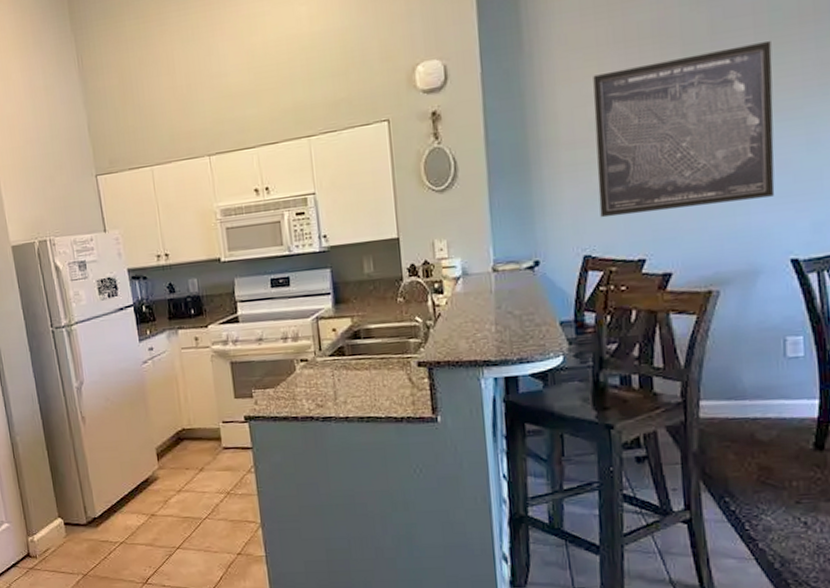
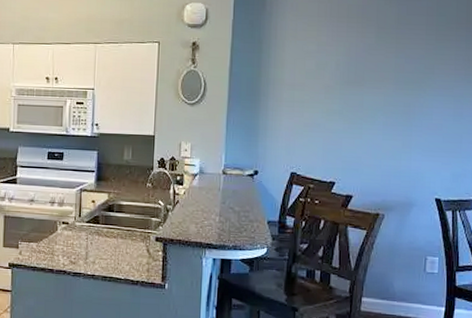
wall art: present [593,40,775,218] -> none [306,36,437,150]

